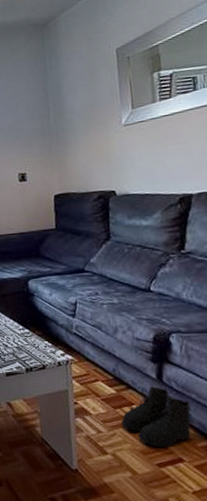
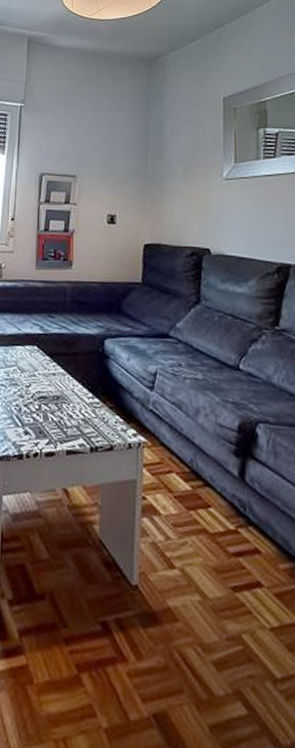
boots: present [120,385,192,447] -> none [193,485,275,566]

